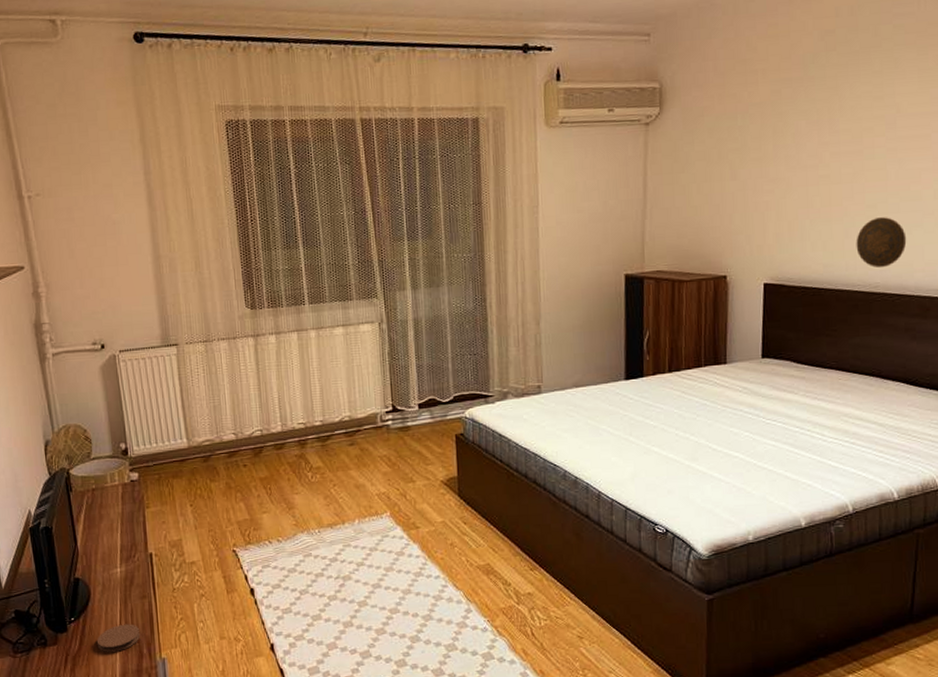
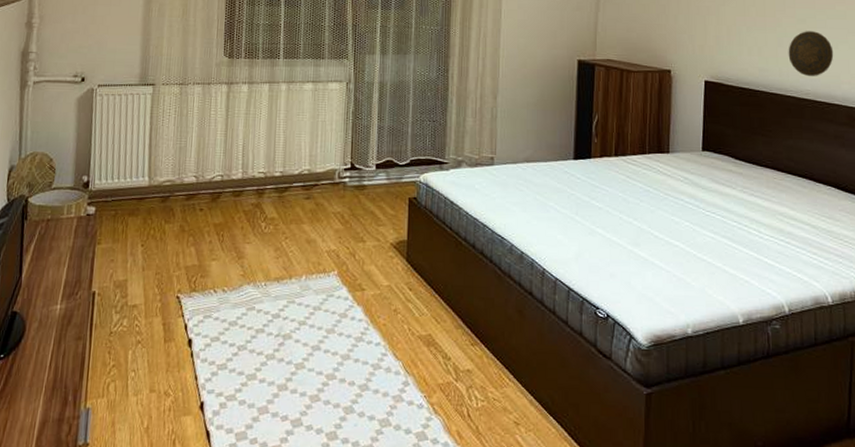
coaster: present [96,624,141,652] -> none [22,366,69,397]

